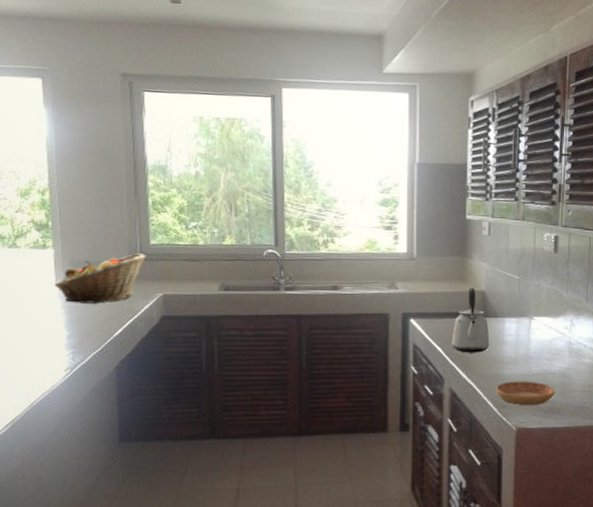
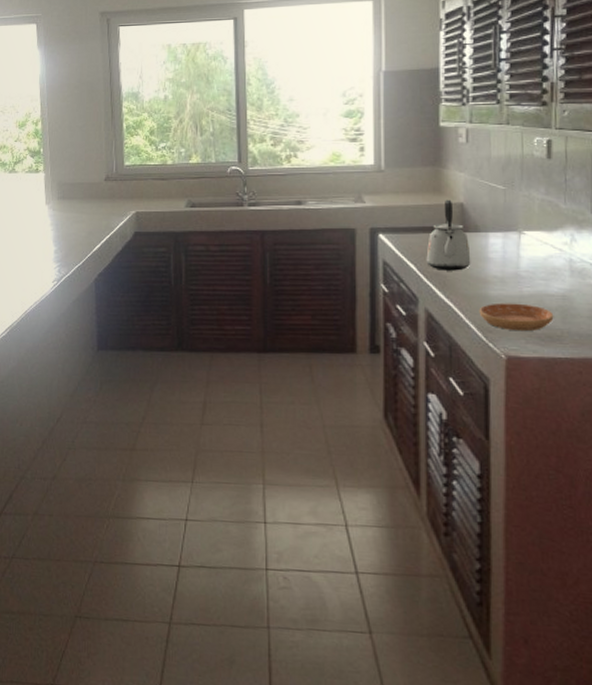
fruit basket: present [55,252,146,304] -> none [45,173,121,221]

